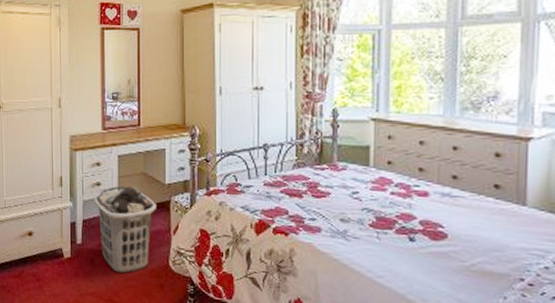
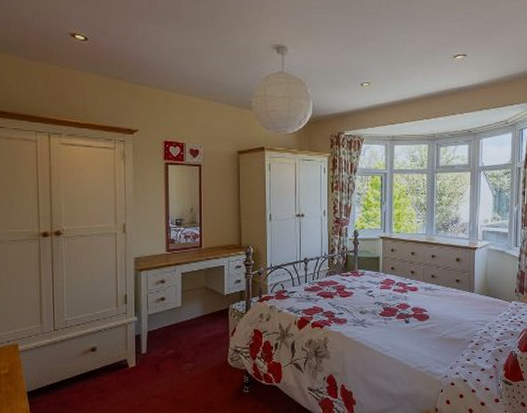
clothes hamper: present [94,186,156,274] -> none [158,299,216,375]

